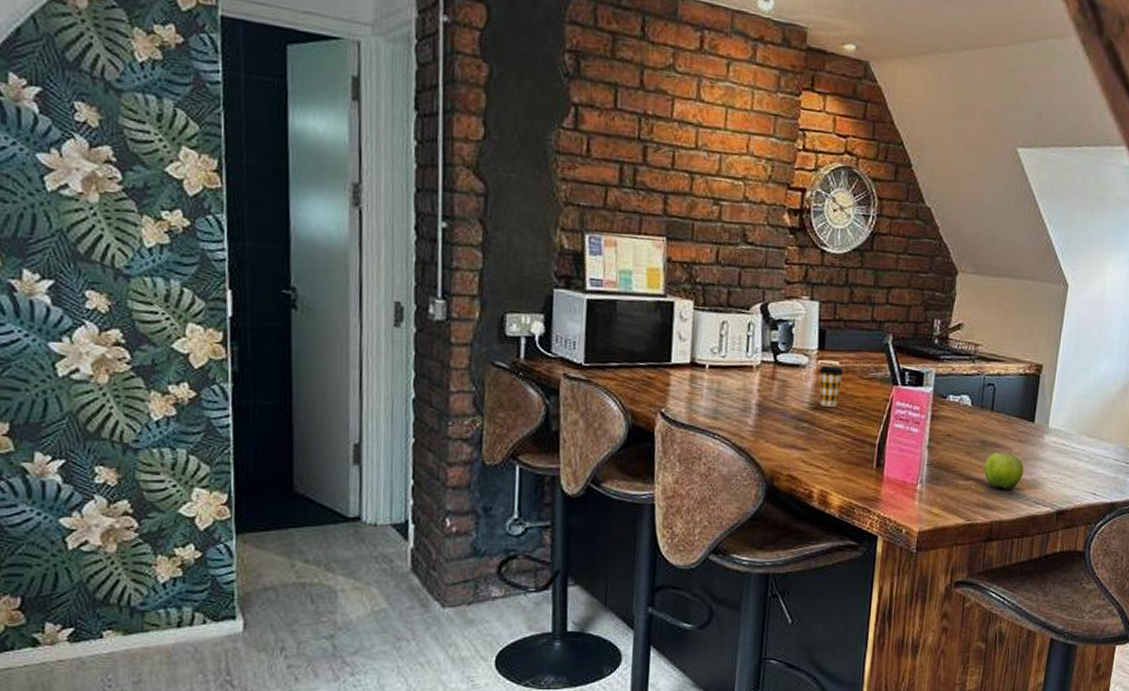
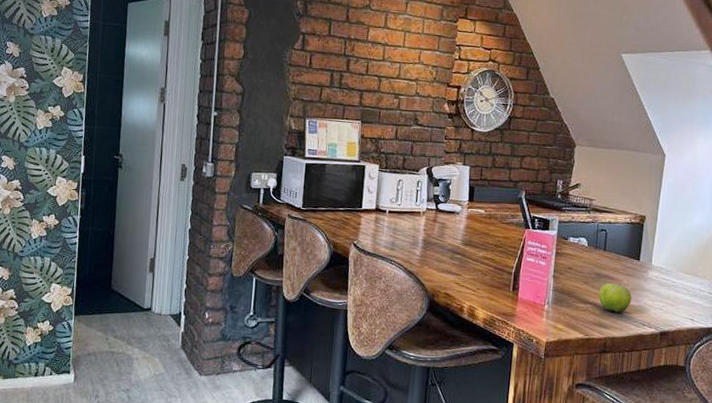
coffee cup: present [819,365,845,407] -> none [469,212,488,244]

